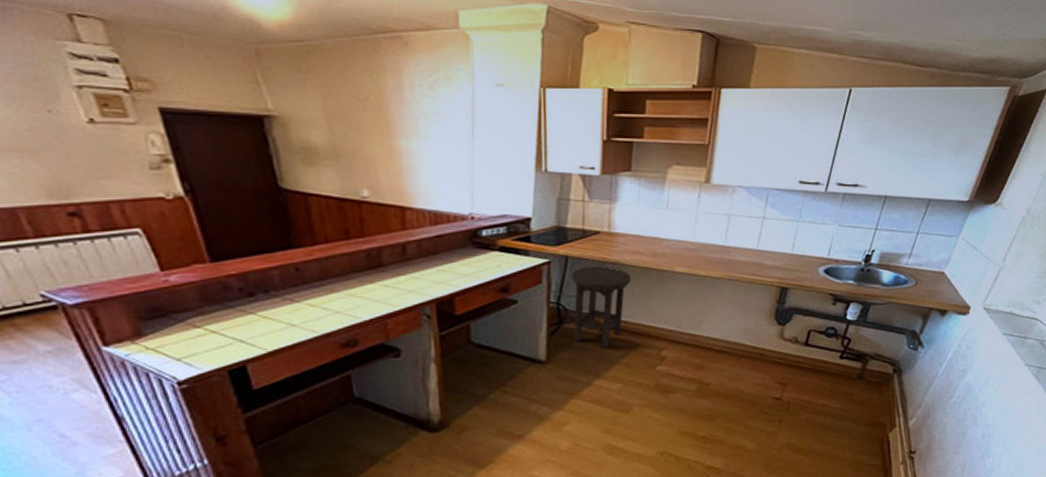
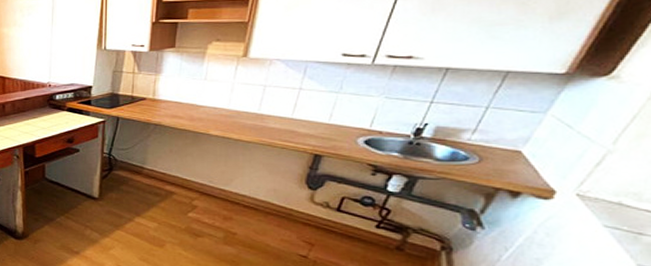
stool: present [571,265,632,349] -> none [121,126,171,193]

